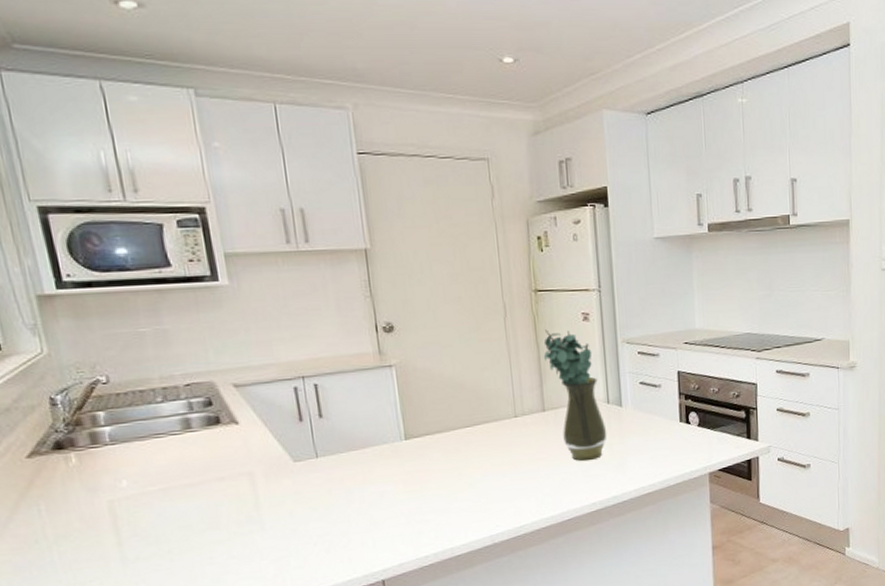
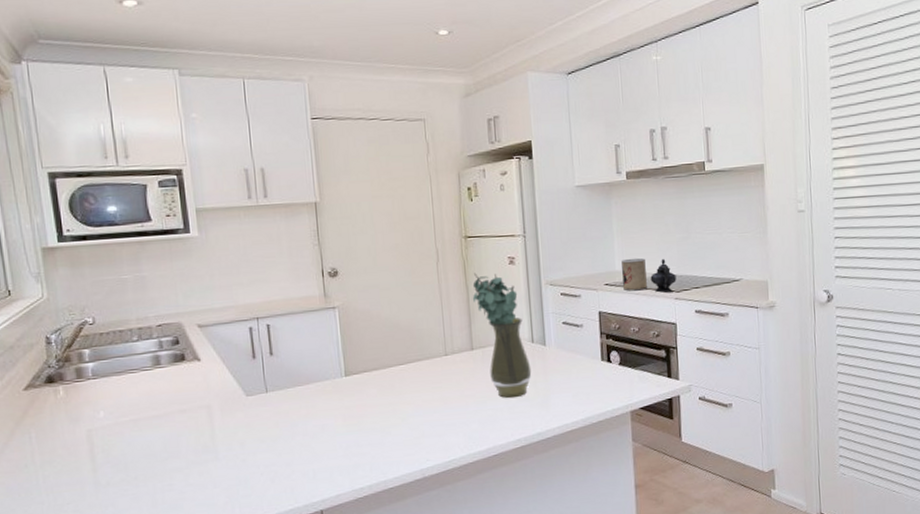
tin can: none [702,315,728,351] -> present [621,258,647,291]
teapot: none [731,316,758,352] -> present [650,258,677,293]

